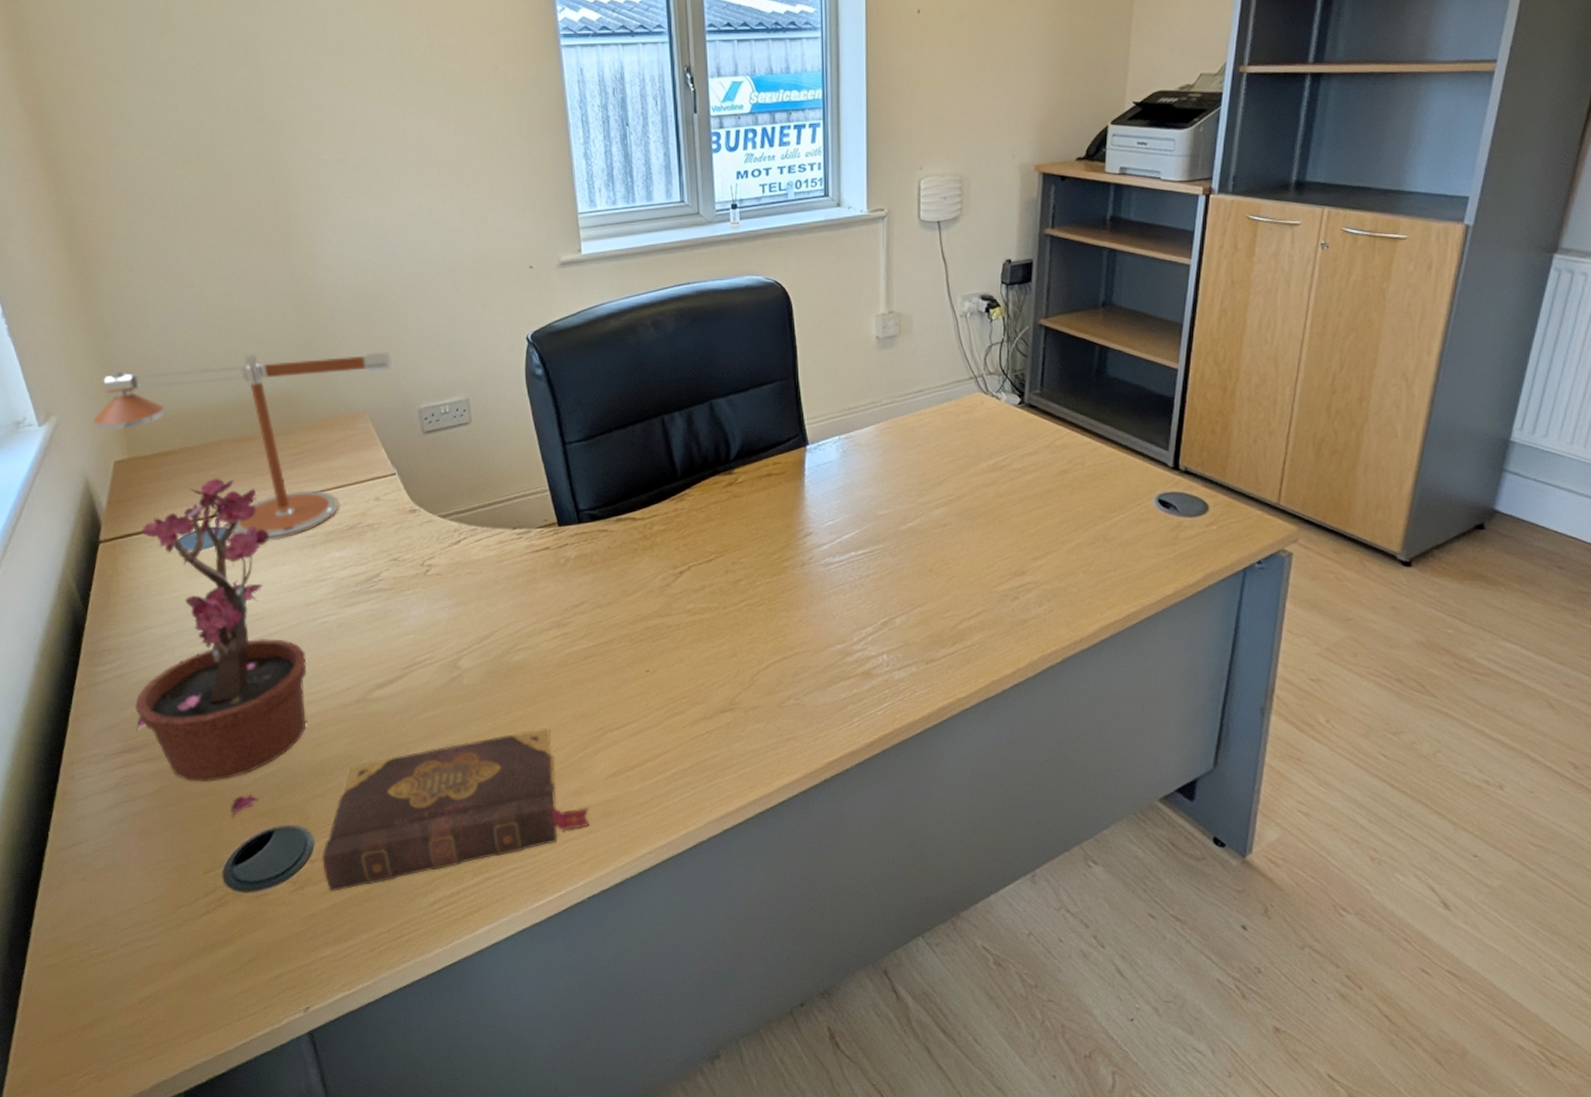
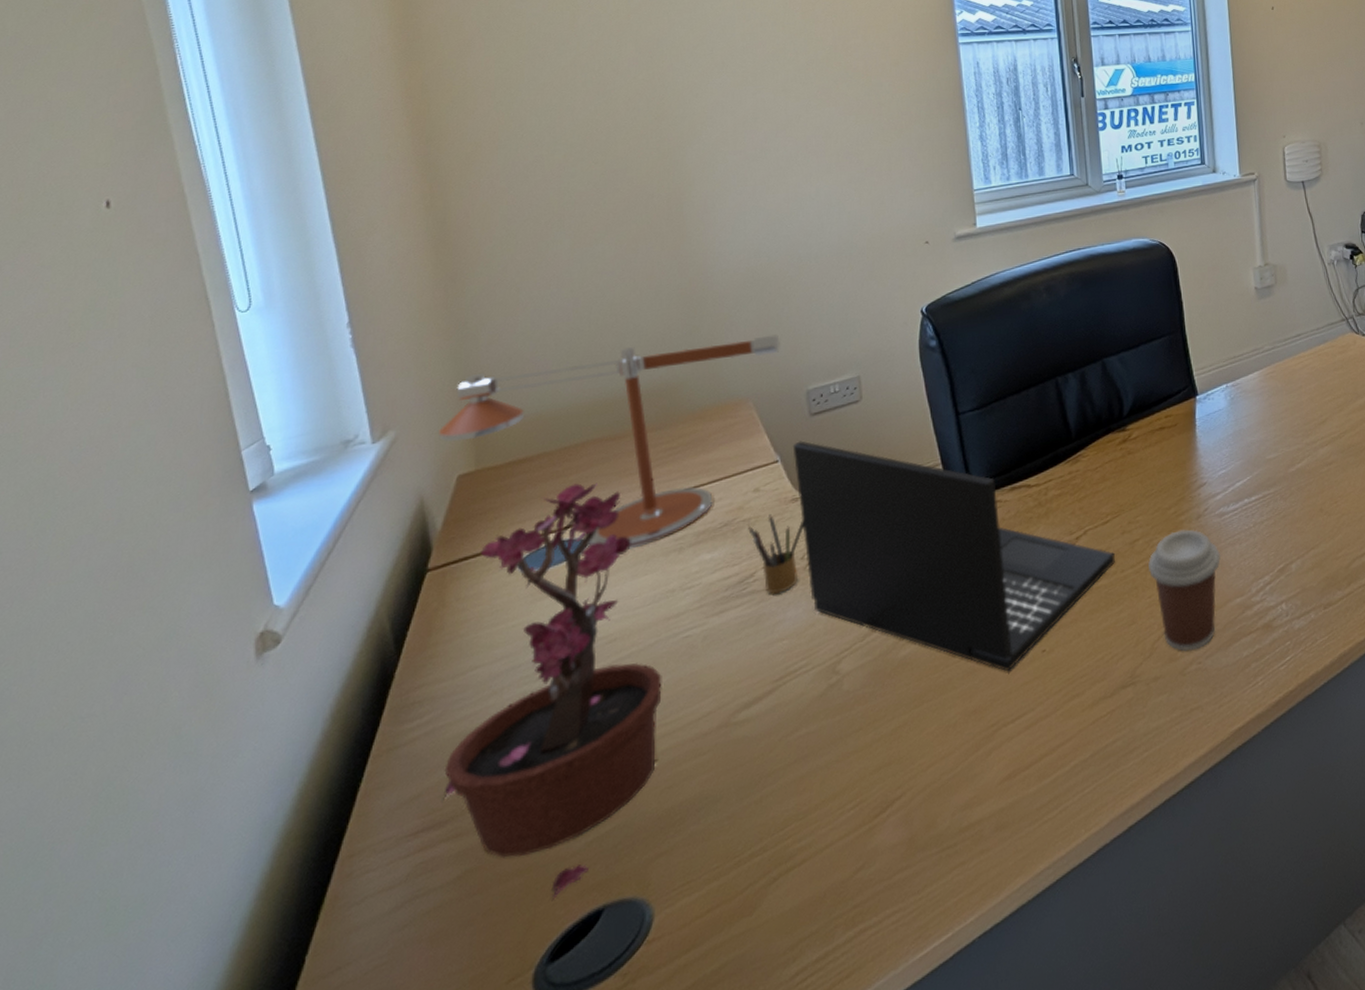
book: present [322,727,590,891] -> none [661,730,981,980]
pencil box: none [372,522,422,594] -> present [748,514,803,594]
laptop: none [408,456,718,685] -> present [792,441,1115,672]
coffee cup: none [751,575,824,687] -> present [1148,529,1221,652]

